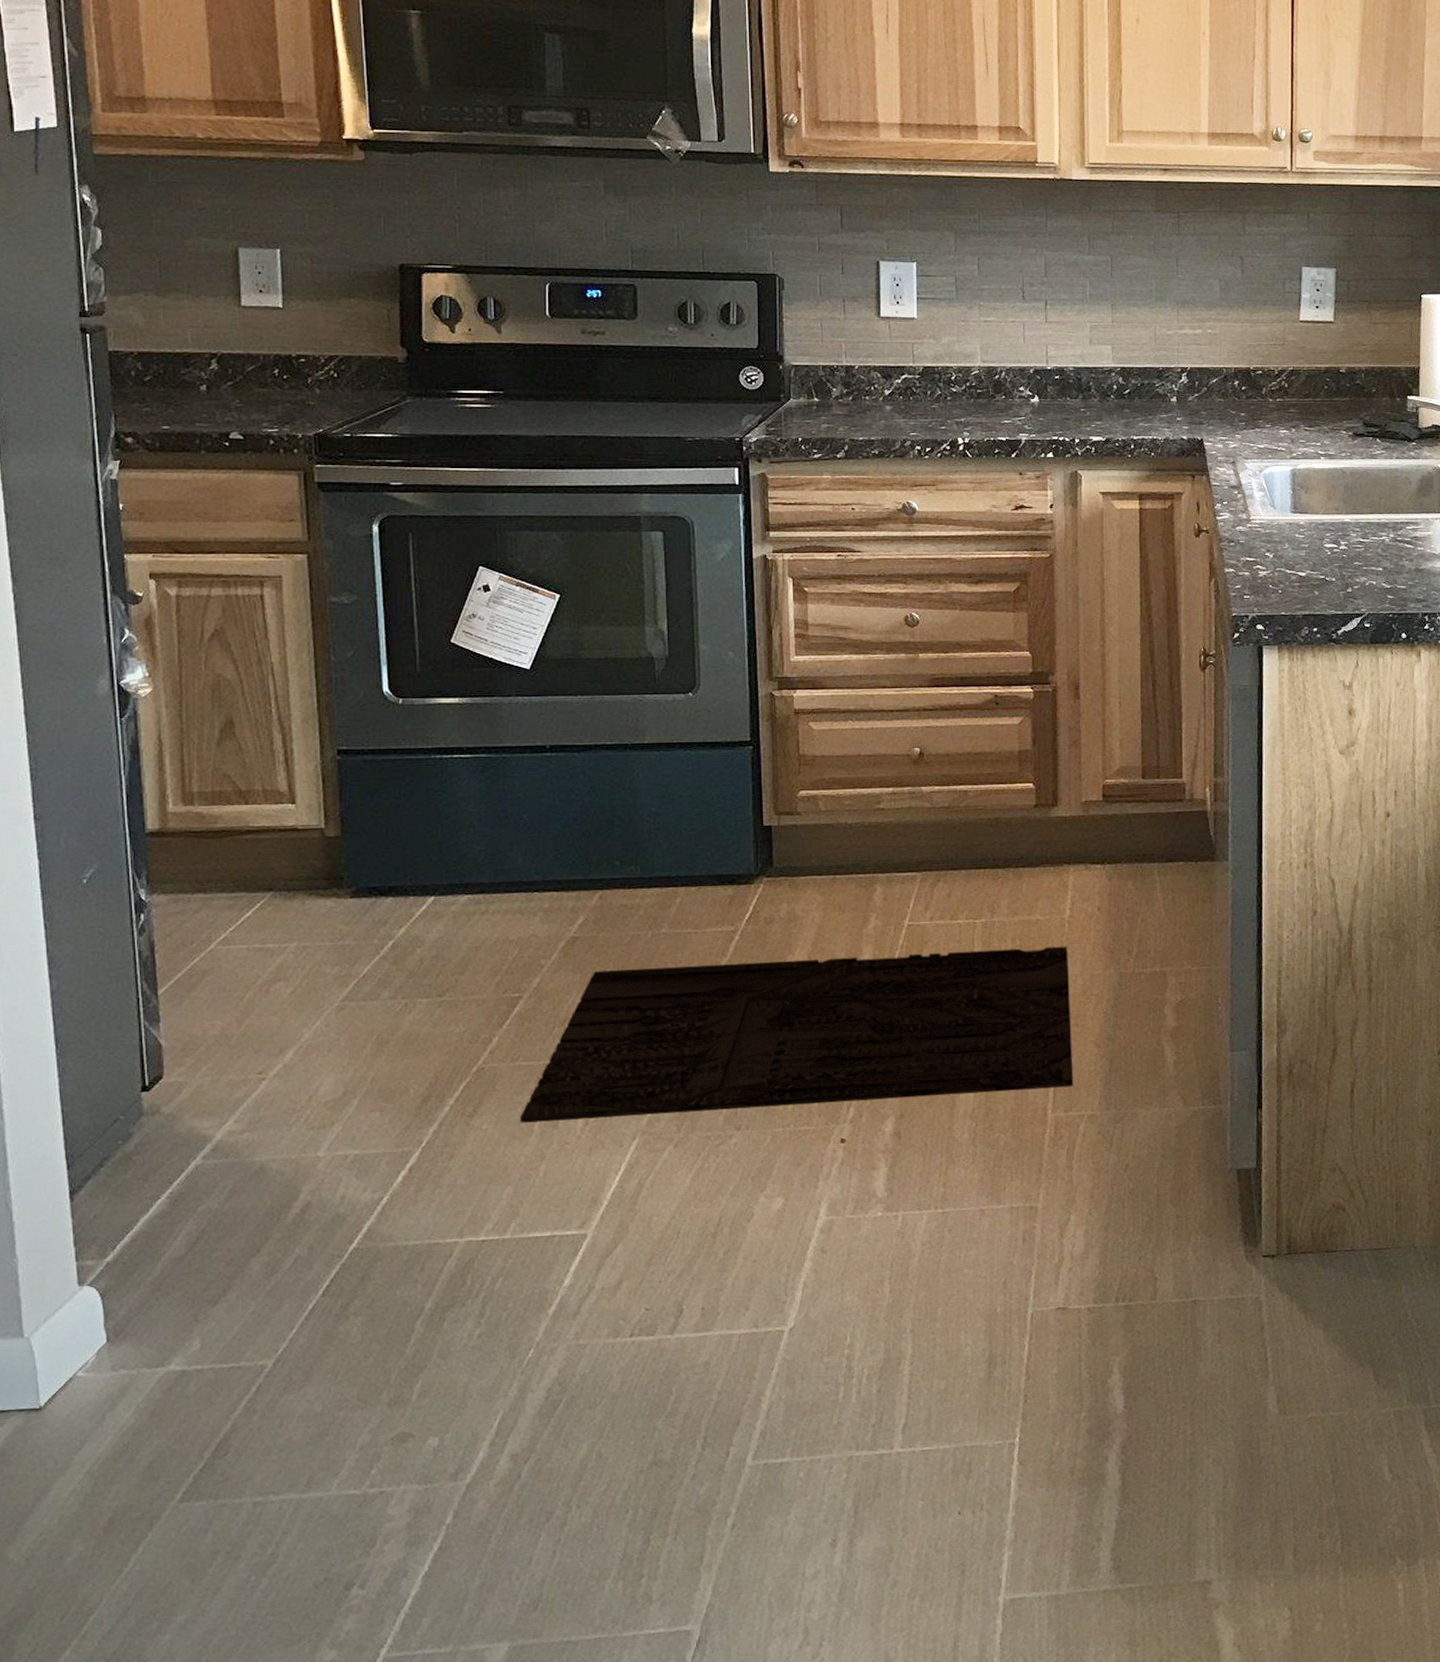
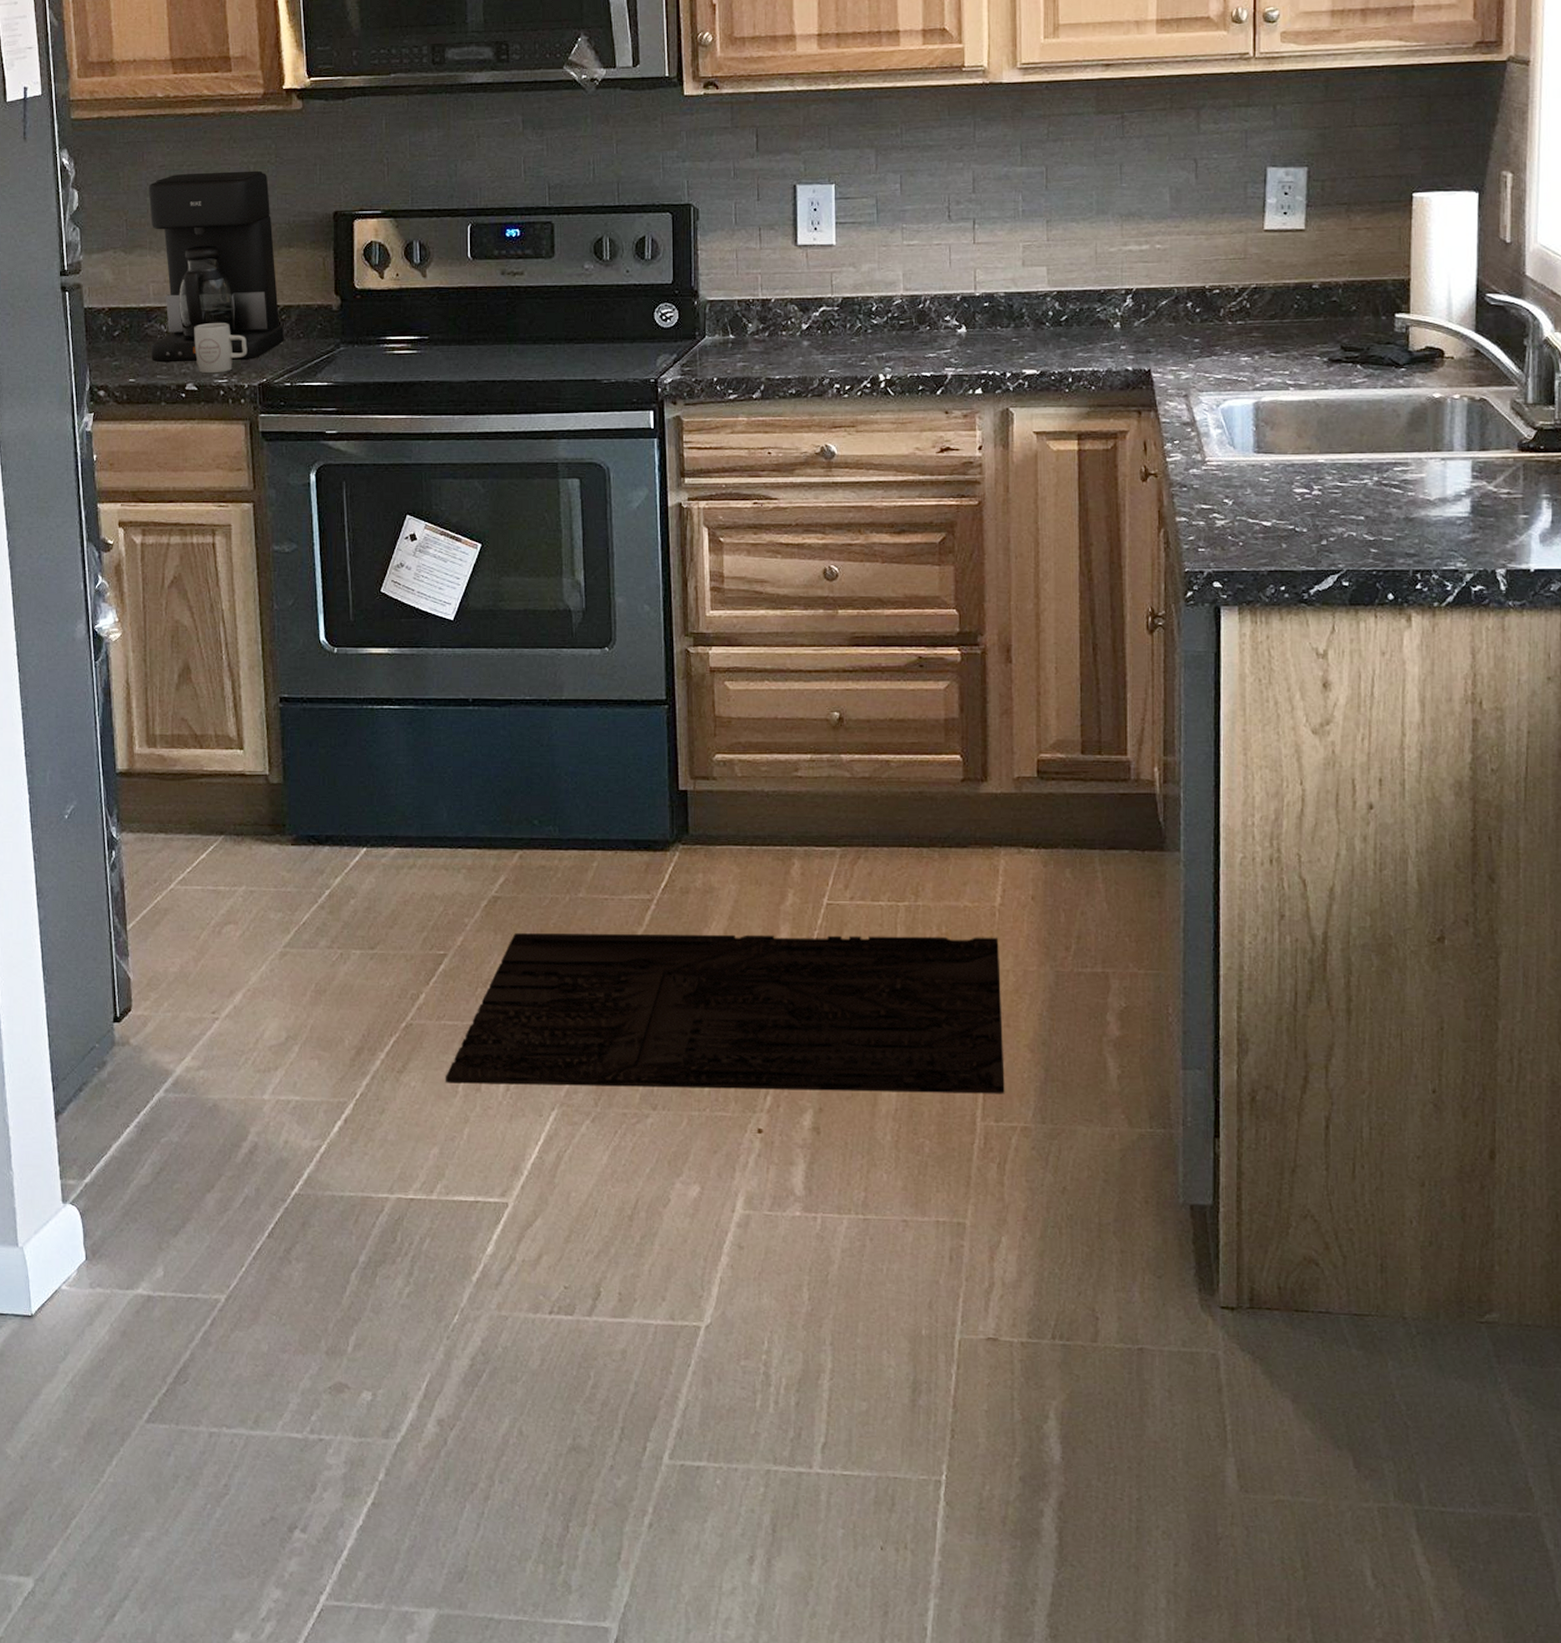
coffee maker: none [186,218,343,410] -> present [148,170,284,363]
mug: none [239,371,302,423] -> present [194,323,248,374]

